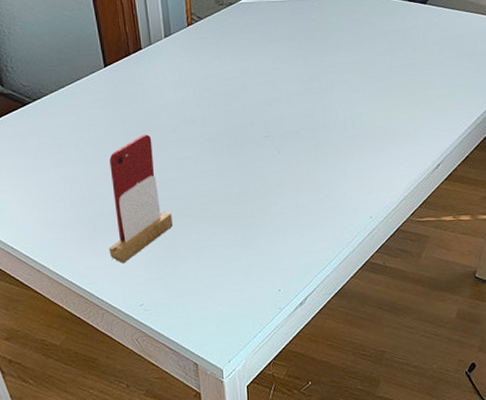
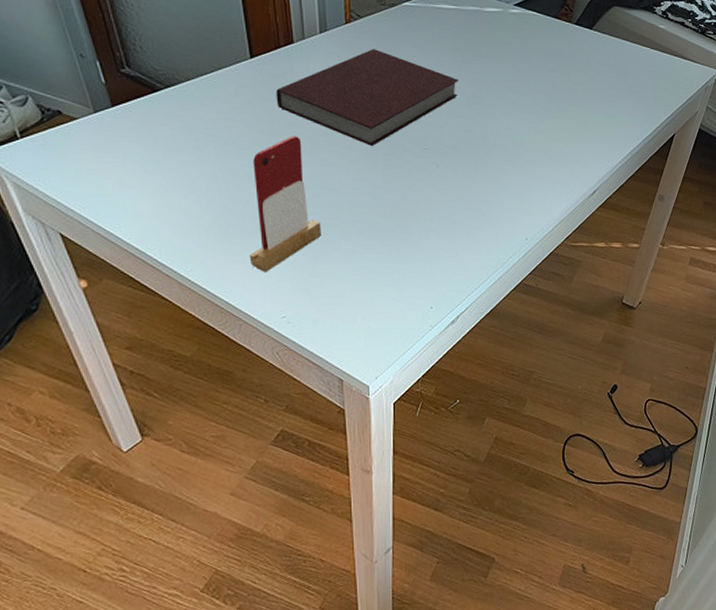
notebook: none [127,47,296,138] -> present [276,49,459,146]

